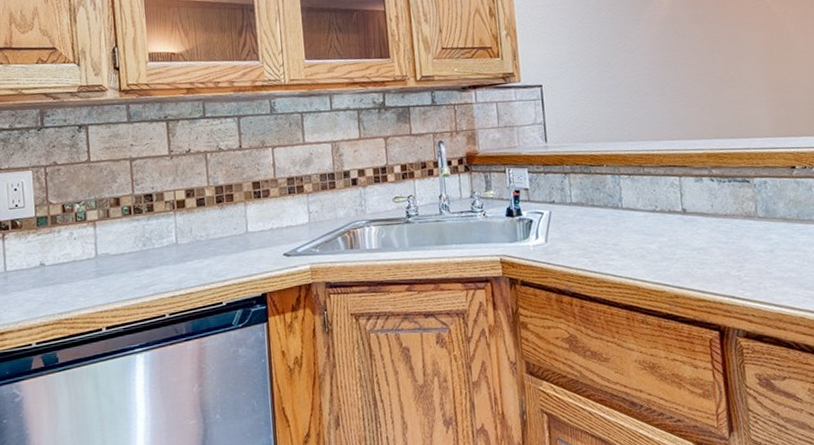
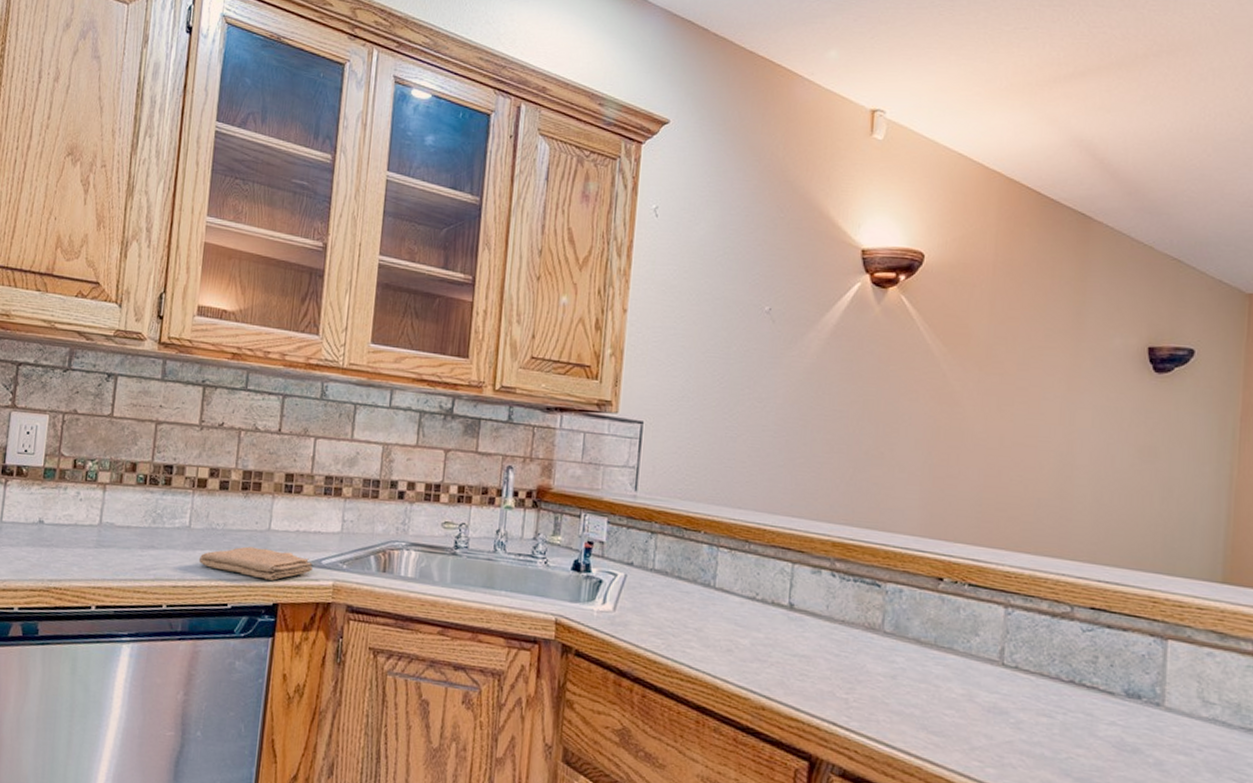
washcloth: none [190,248,291,275] -> present [198,546,314,581]

